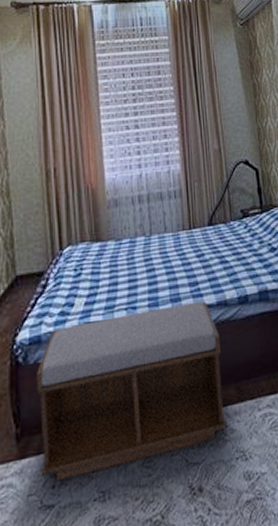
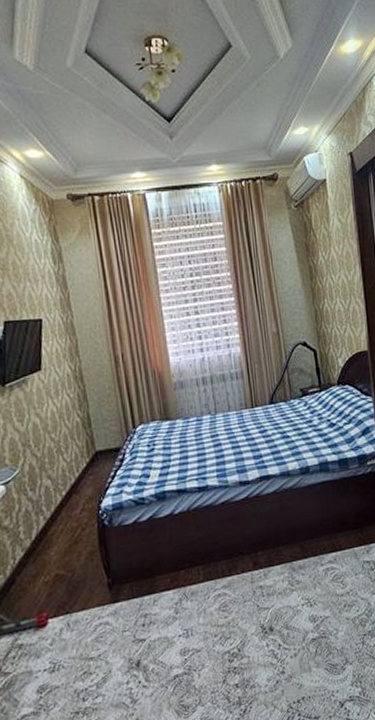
bench: present [37,301,227,482] -> none [121,471,293,621]

